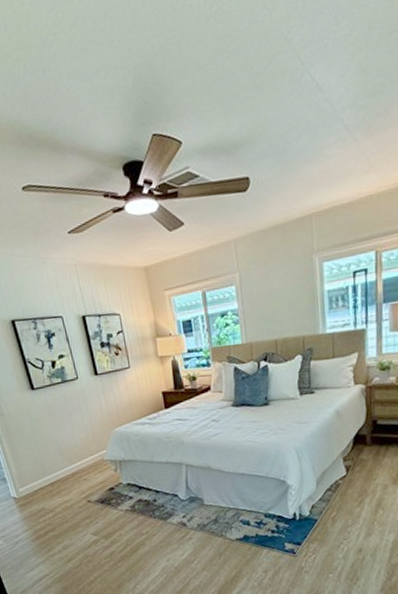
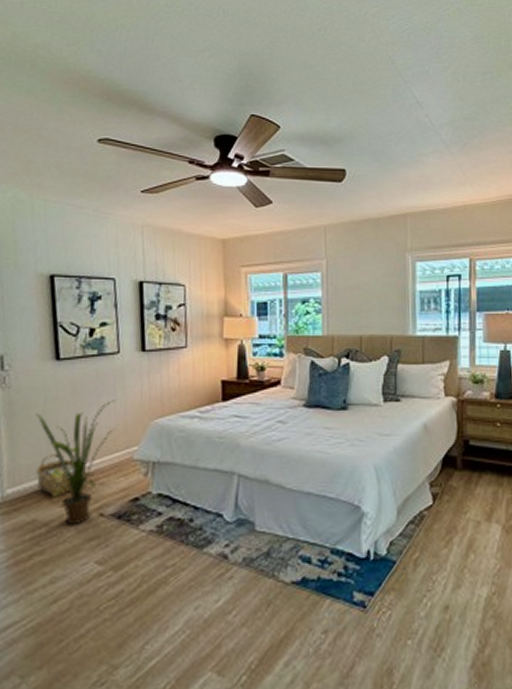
house plant: none [26,416,85,511] -> present [35,400,115,526]
woven basket: none [36,461,74,492] -> present [35,454,87,497]

